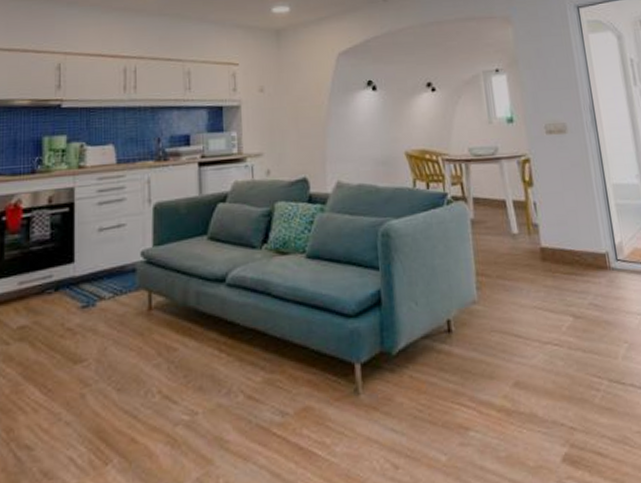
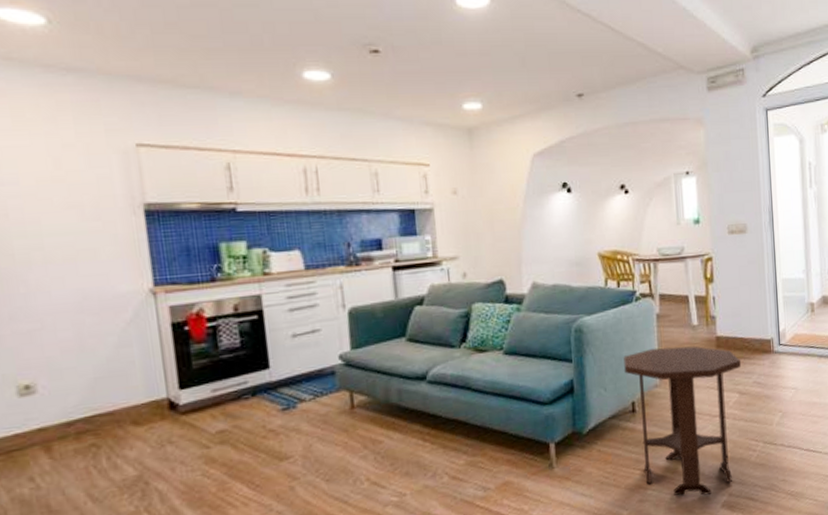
side table: none [436,257,573,444] -> present [623,346,742,496]

